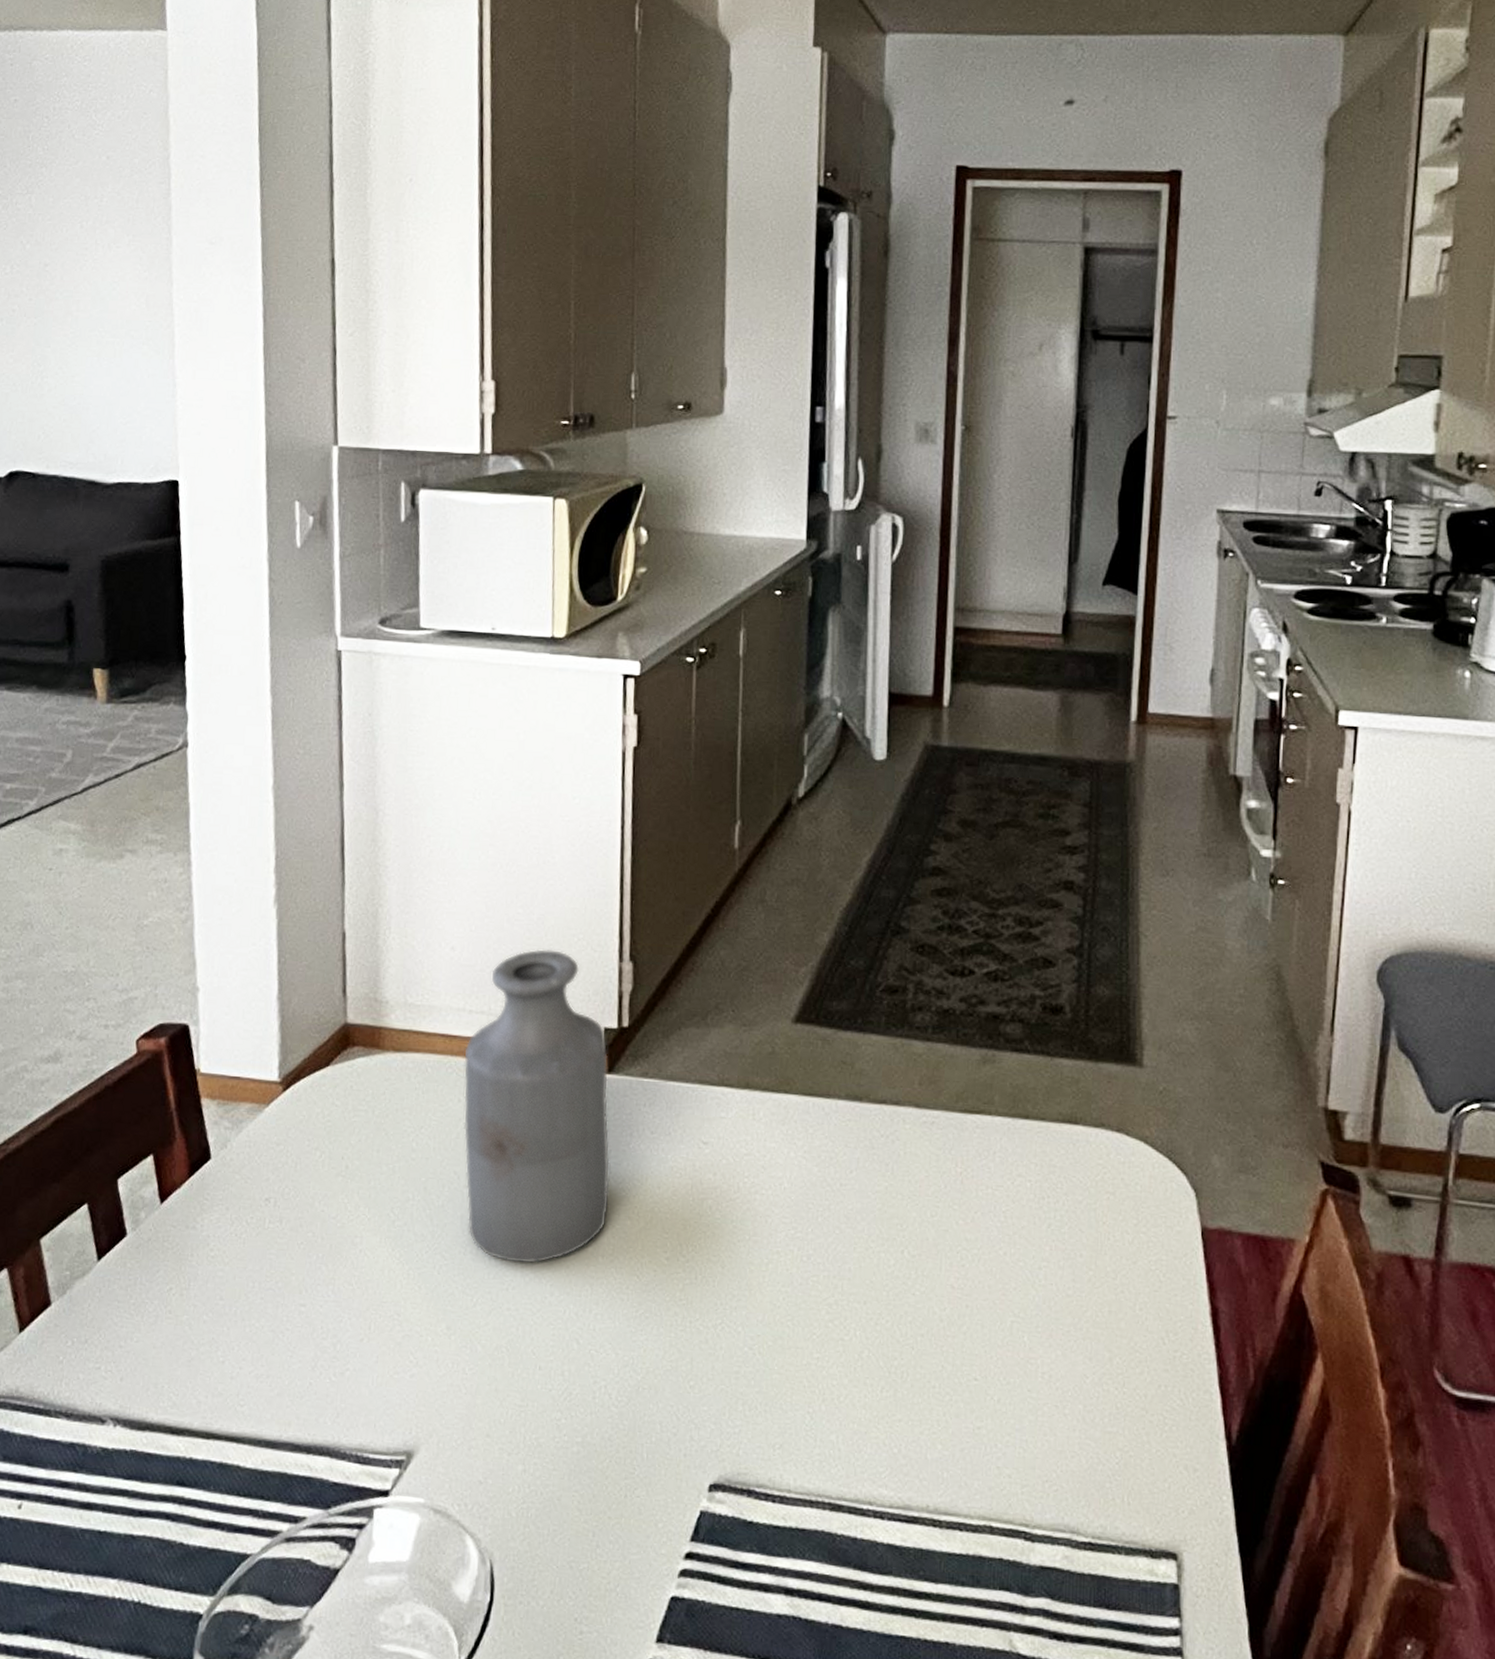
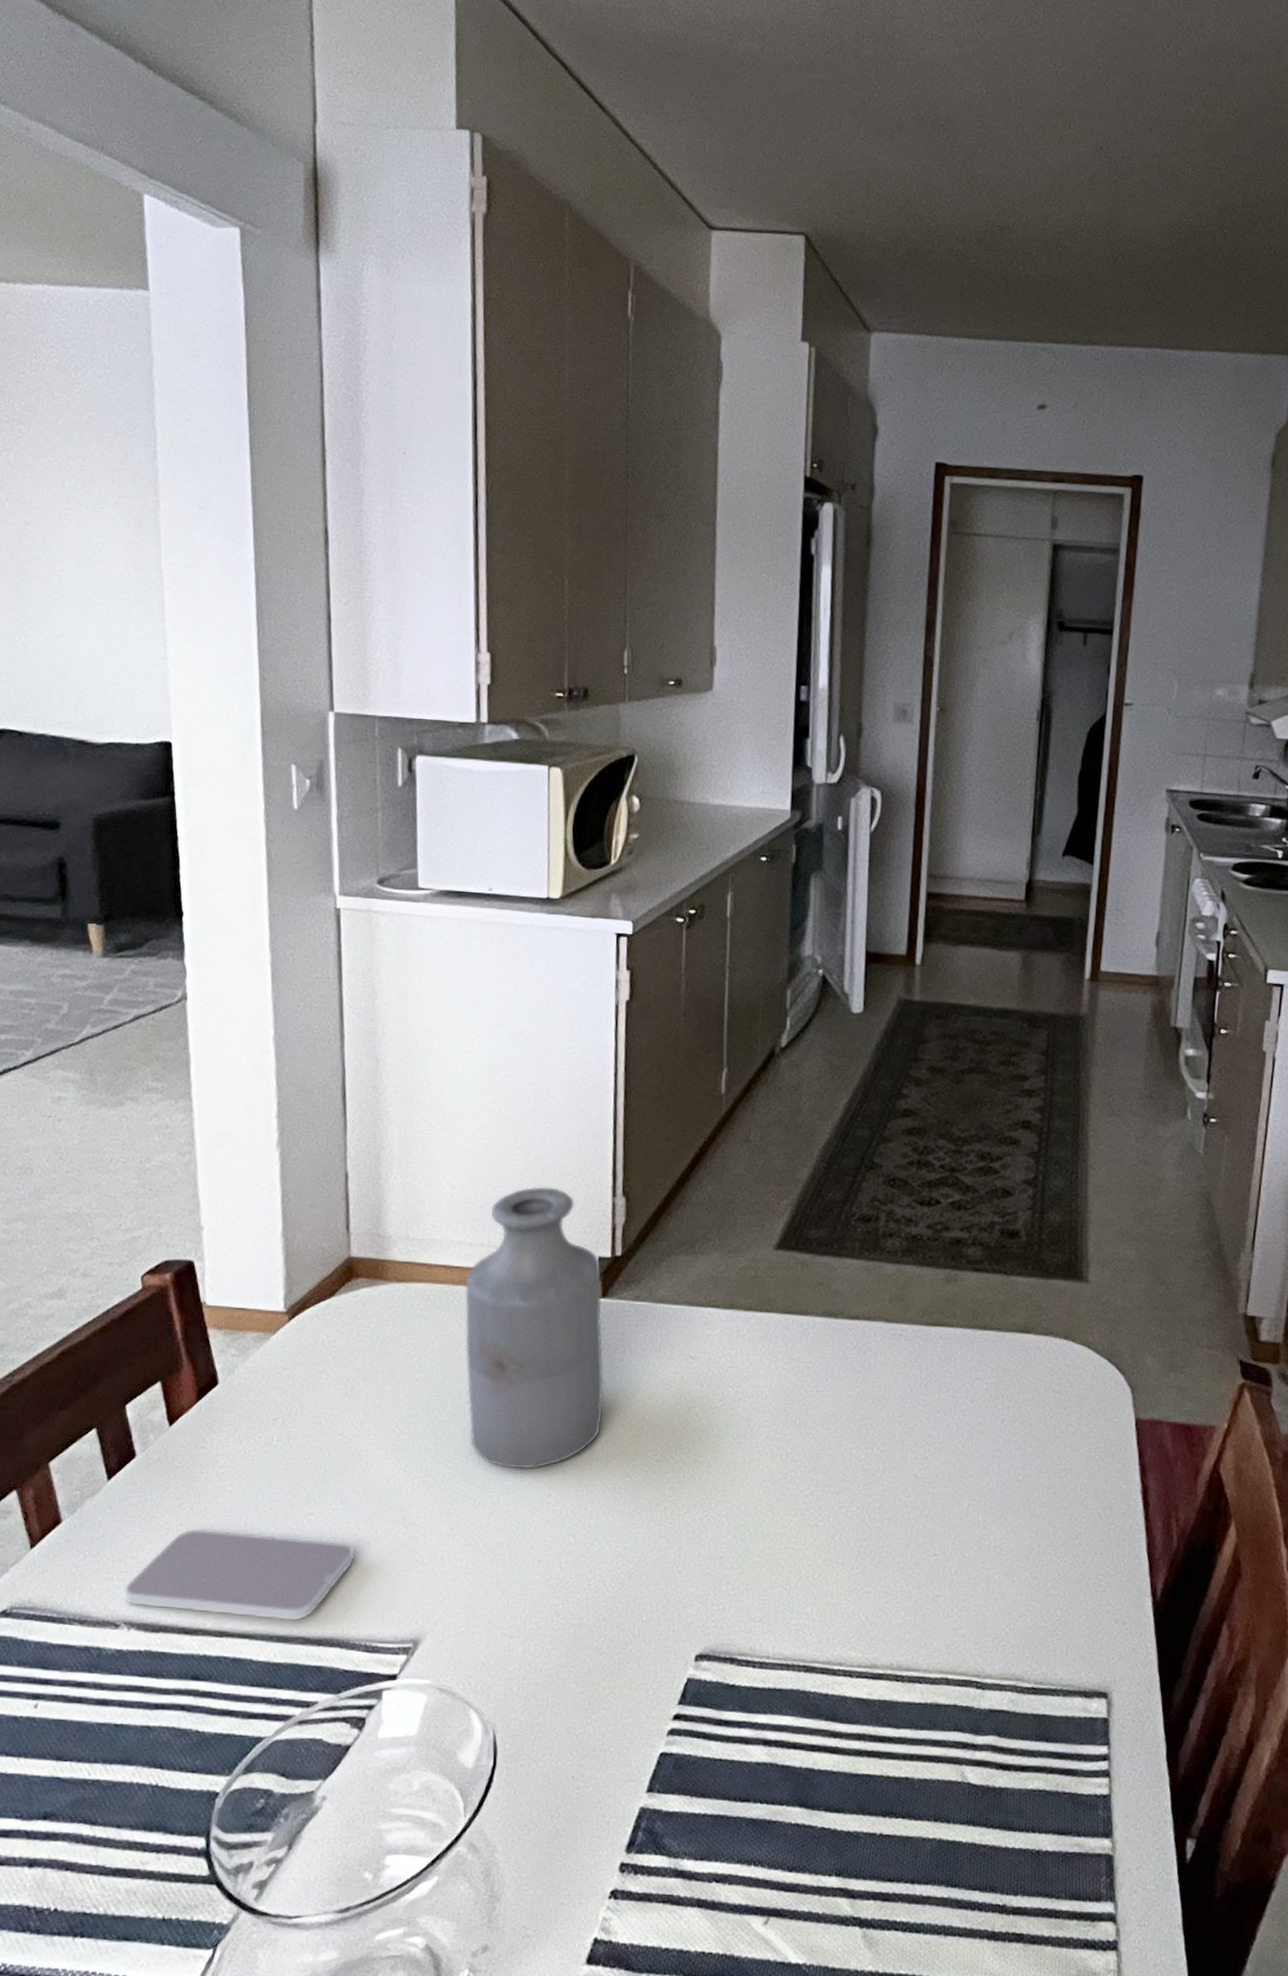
smartphone: none [111,1317,346,1424] -> present [124,1528,354,1621]

